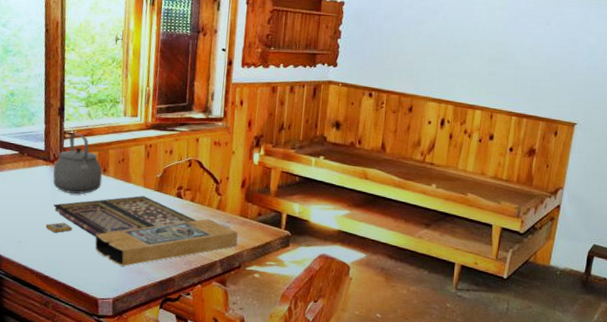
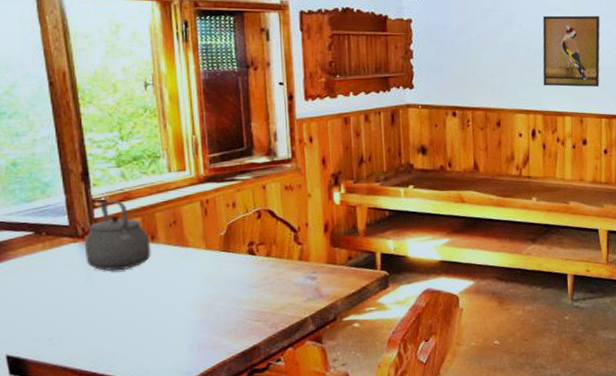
board game: present [45,196,238,266] -> none [84,259,328,344]
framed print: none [459,9,525,84] -> present [542,15,600,87]

